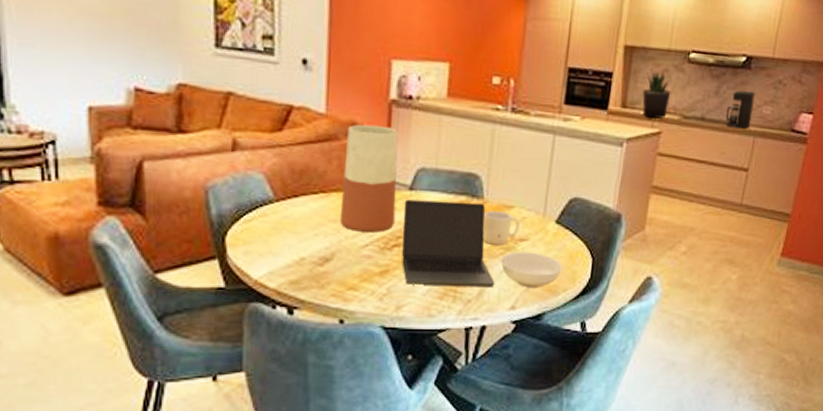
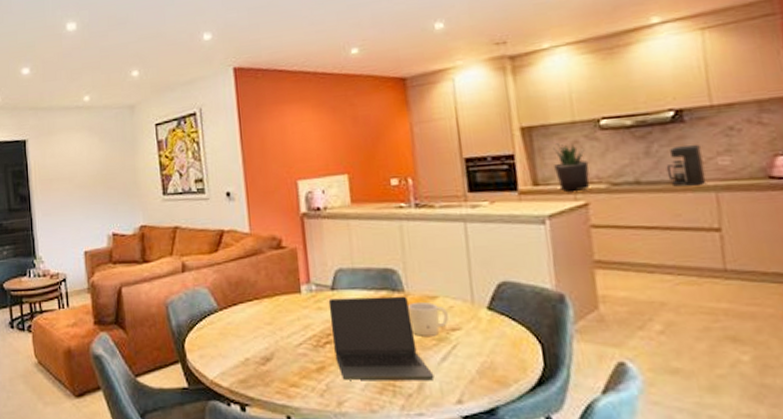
vase: present [339,124,399,233] -> none [269,236,323,332]
bowl: present [500,251,563,287] -> none [434,341,508,379]

